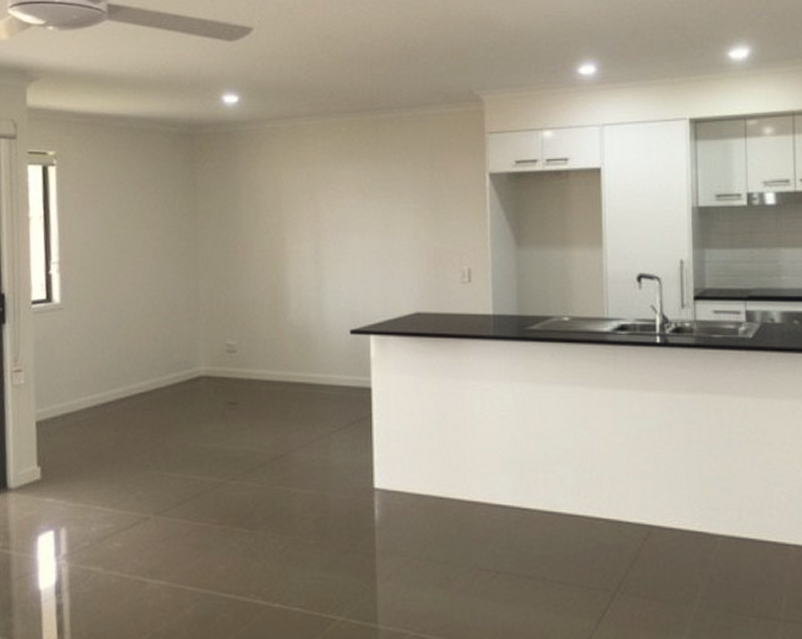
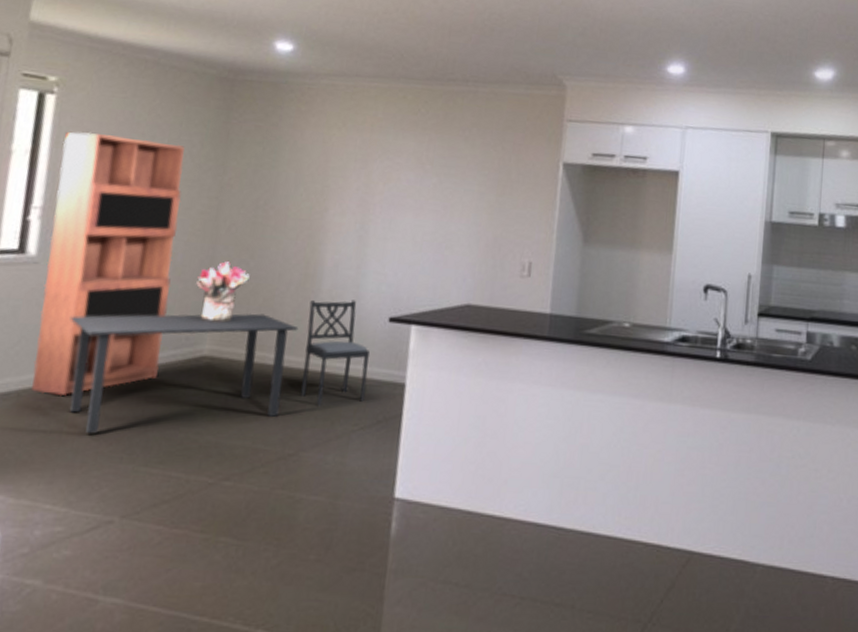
bookcase: none [66,195,167,418] -> present [31,132,185,397]
dining set: none [93,317,338,447] -> present [69,300,370,434]
bouquet: none [187,293,229,347] -> present [196,261,250,323]

